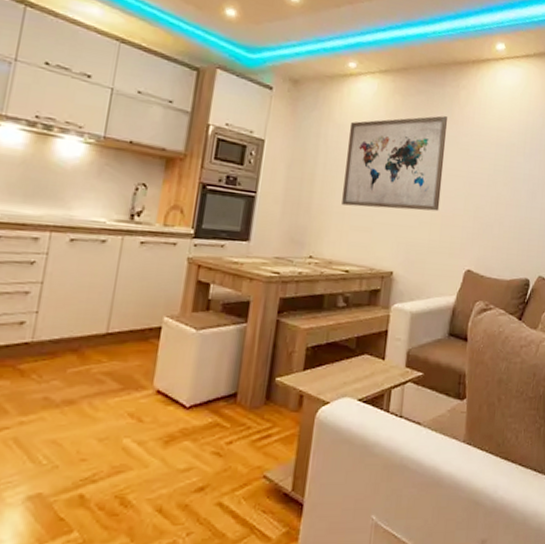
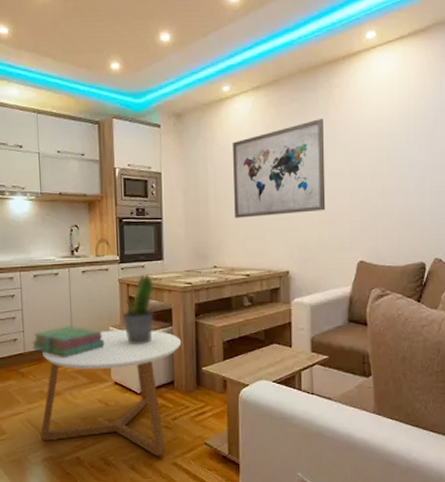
coffee table: none [29,321,256,494] -> present [40,329,182,457]
stack of books: none [45,308,153,353] -> present [32,324,105,357]
potted plant: none [182,255,234,343] -> present [121,274,154,344]

